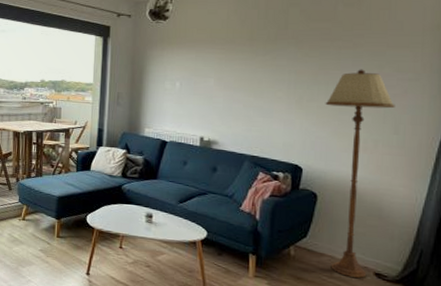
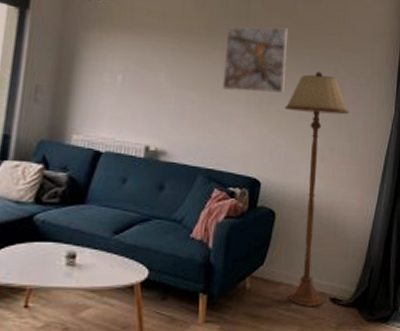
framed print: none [264,31,327,91] -> present [222,26,288,93]

